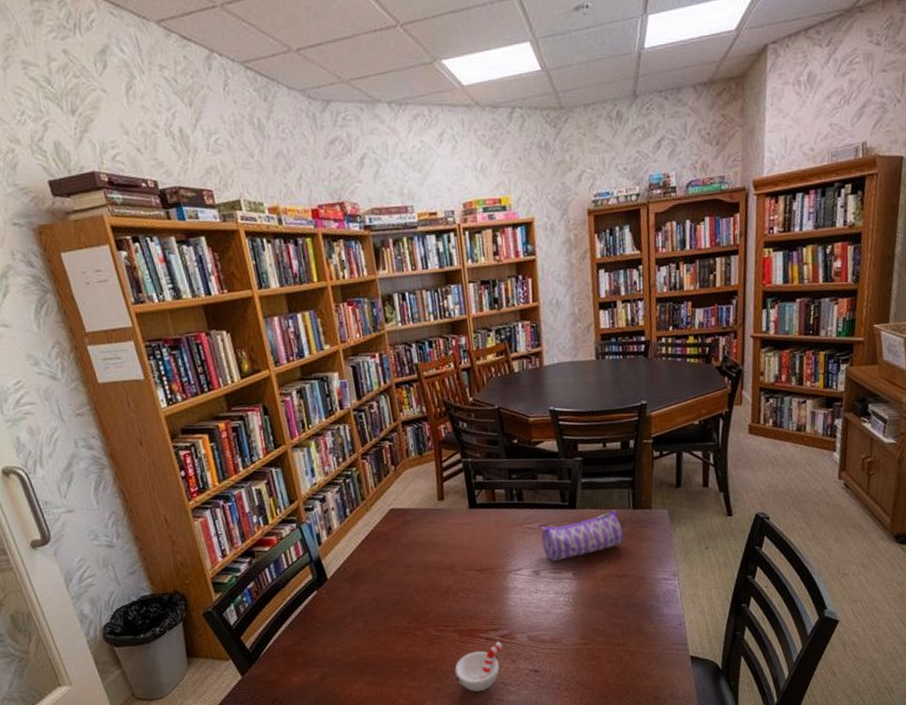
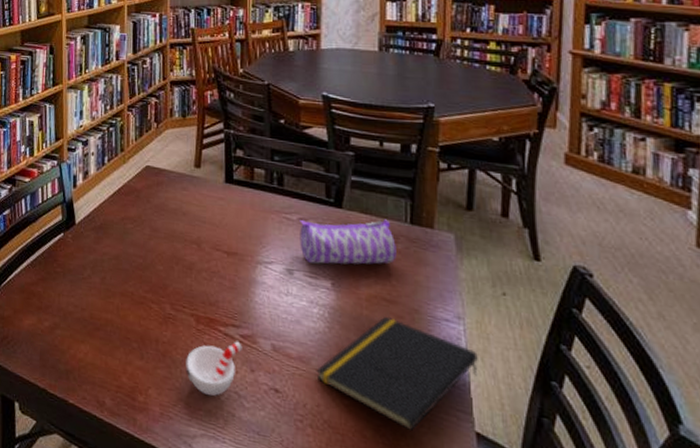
notepad: none [566,588,690,670] -> present [316,316,478,431]

